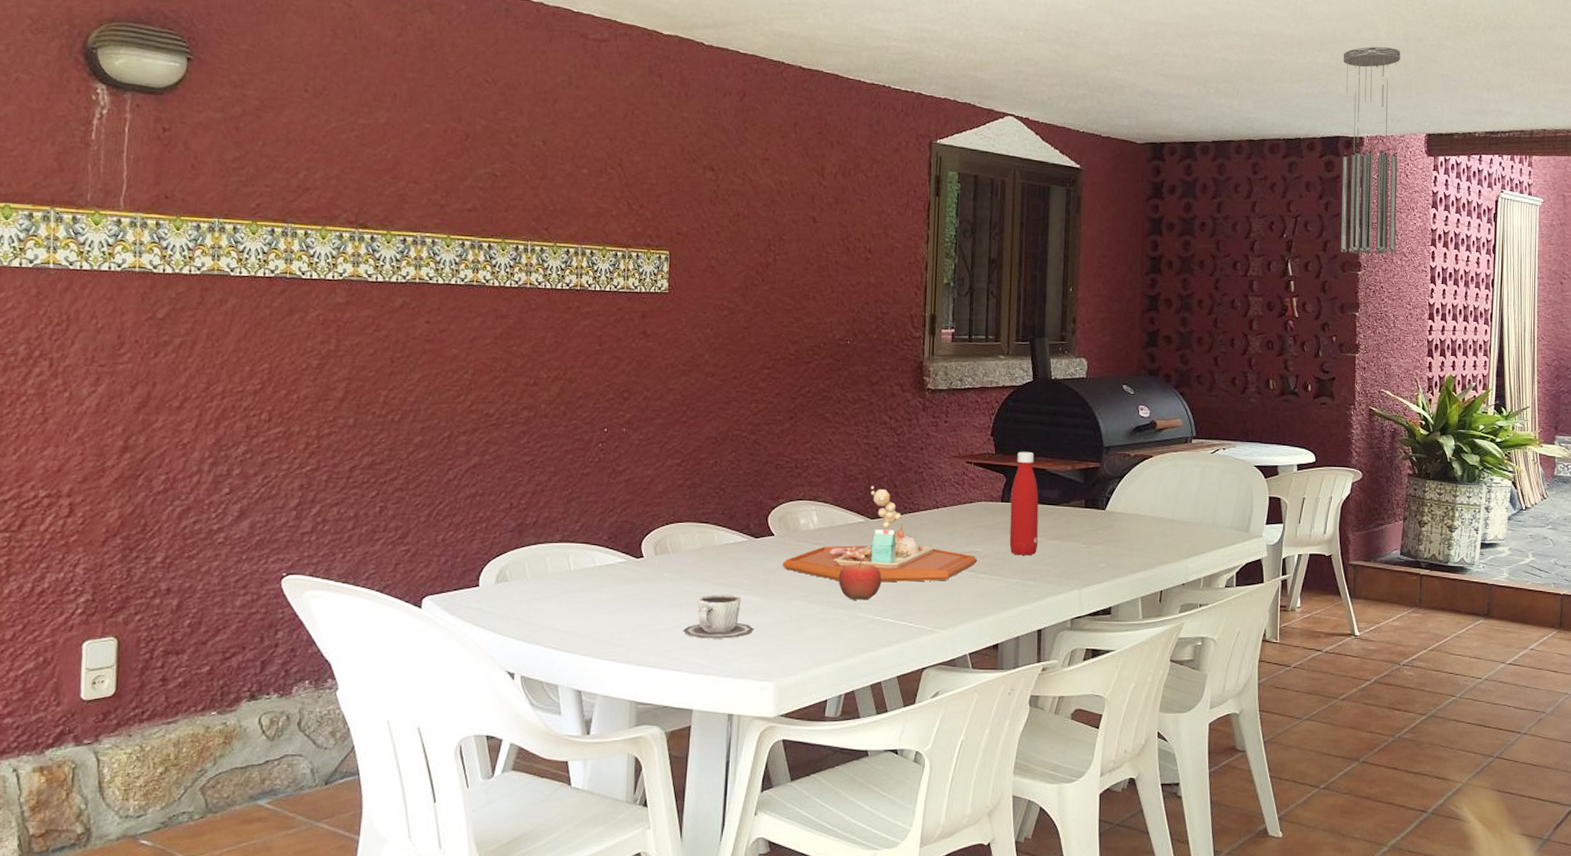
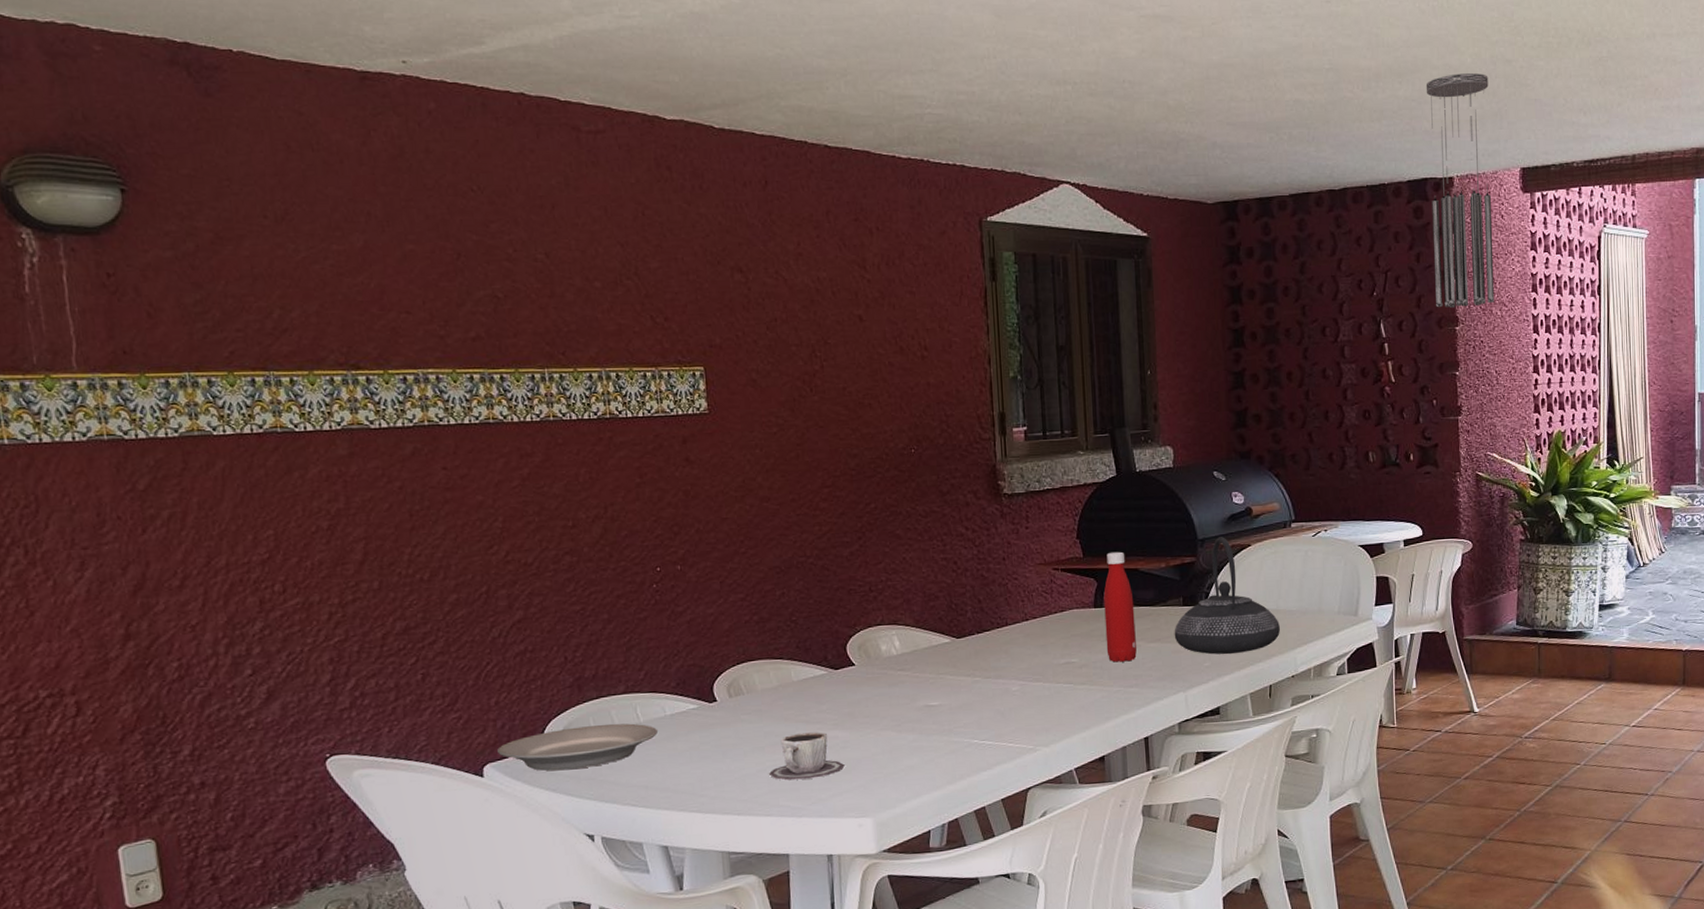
plate: none [438,569,585,609] -> present [497,723,658,771]
food tray: present [783,486,978,582] -> none [867,603,1075,707]
fruit: present [838,558,882,600] -> none [928,680,975,725]
teapot: none [1074,446,1174,557] -> present [1174,537,1280,655]

